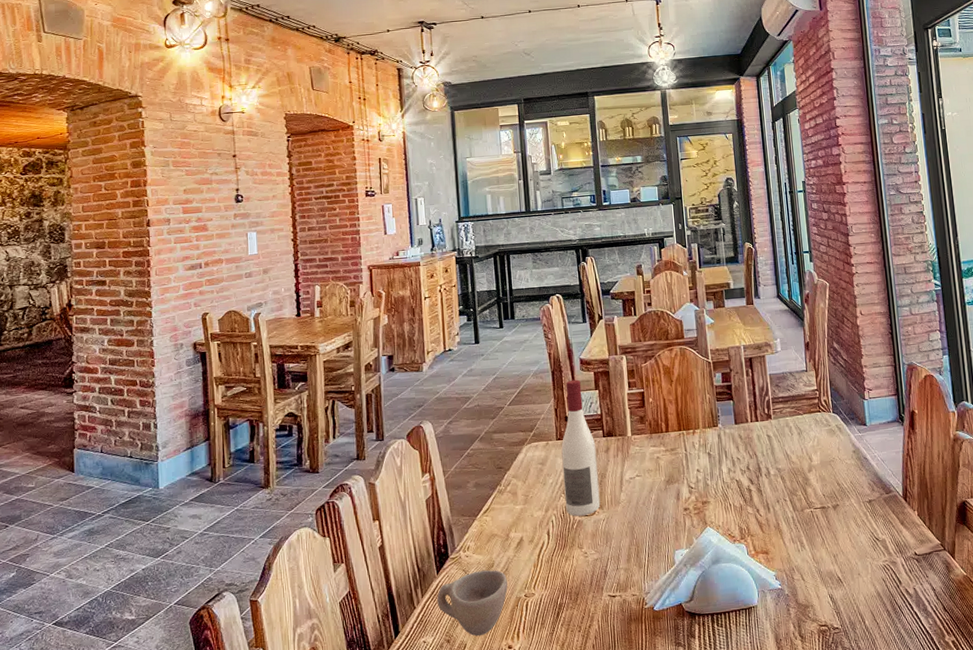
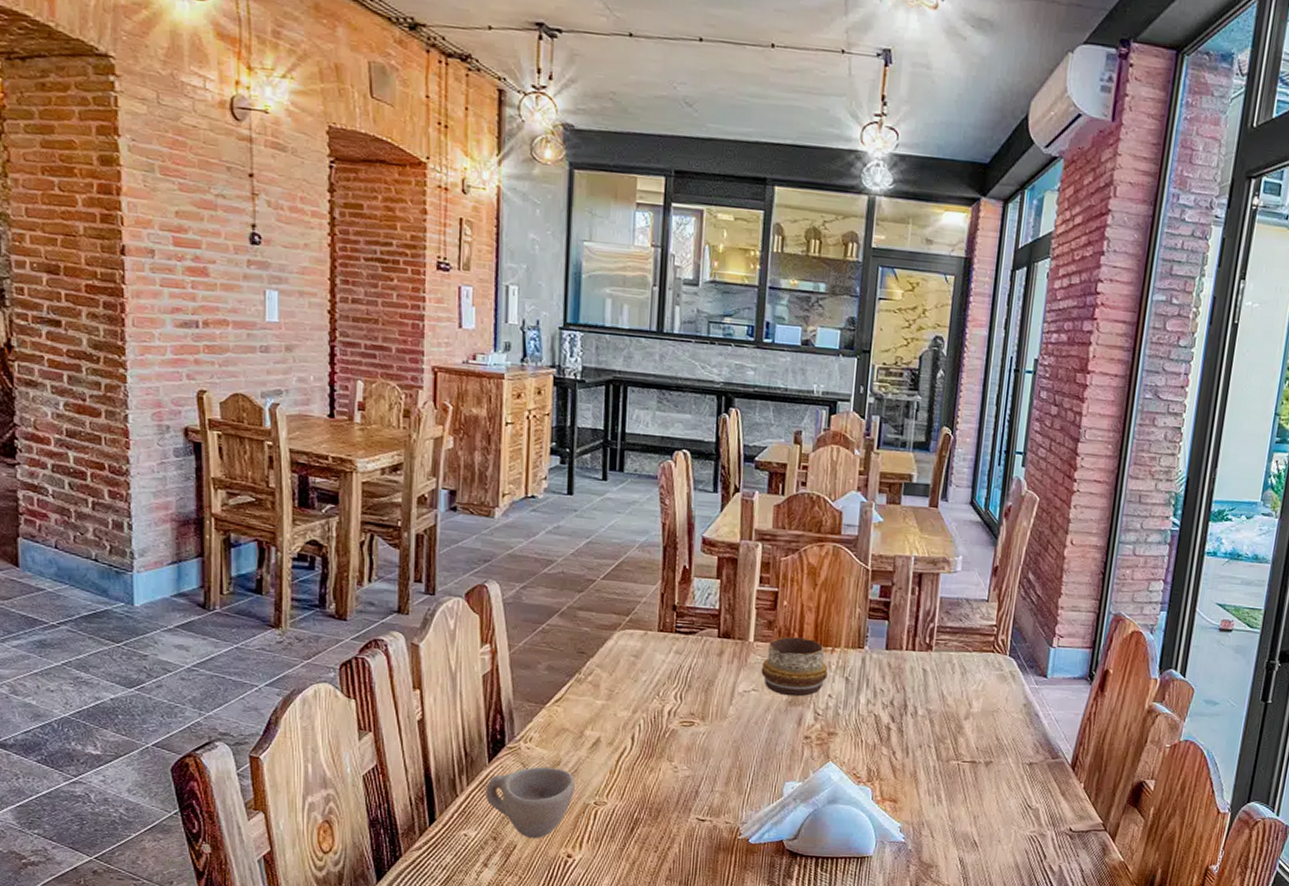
wine bottle: present [561,379,601,516] -> none [658,561,707,725]
decorative bowl: none [640,425,694,477] -> present [761,636,828,697]

